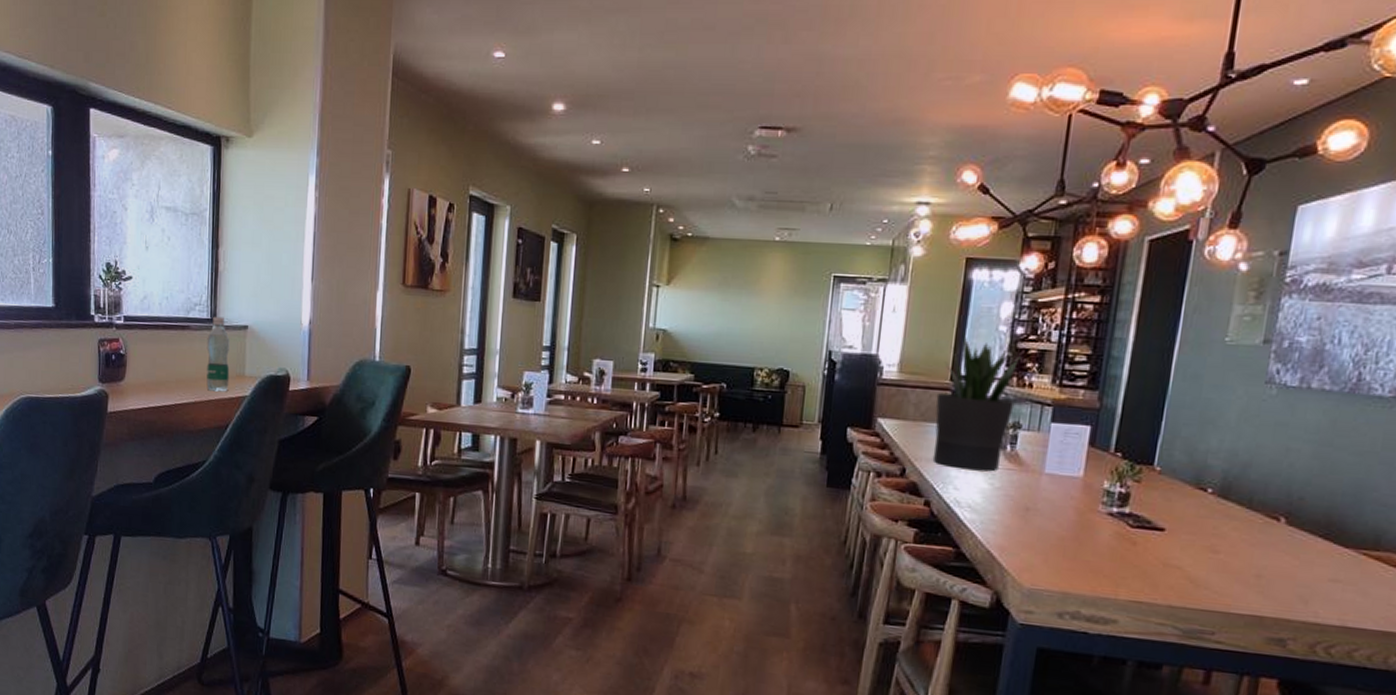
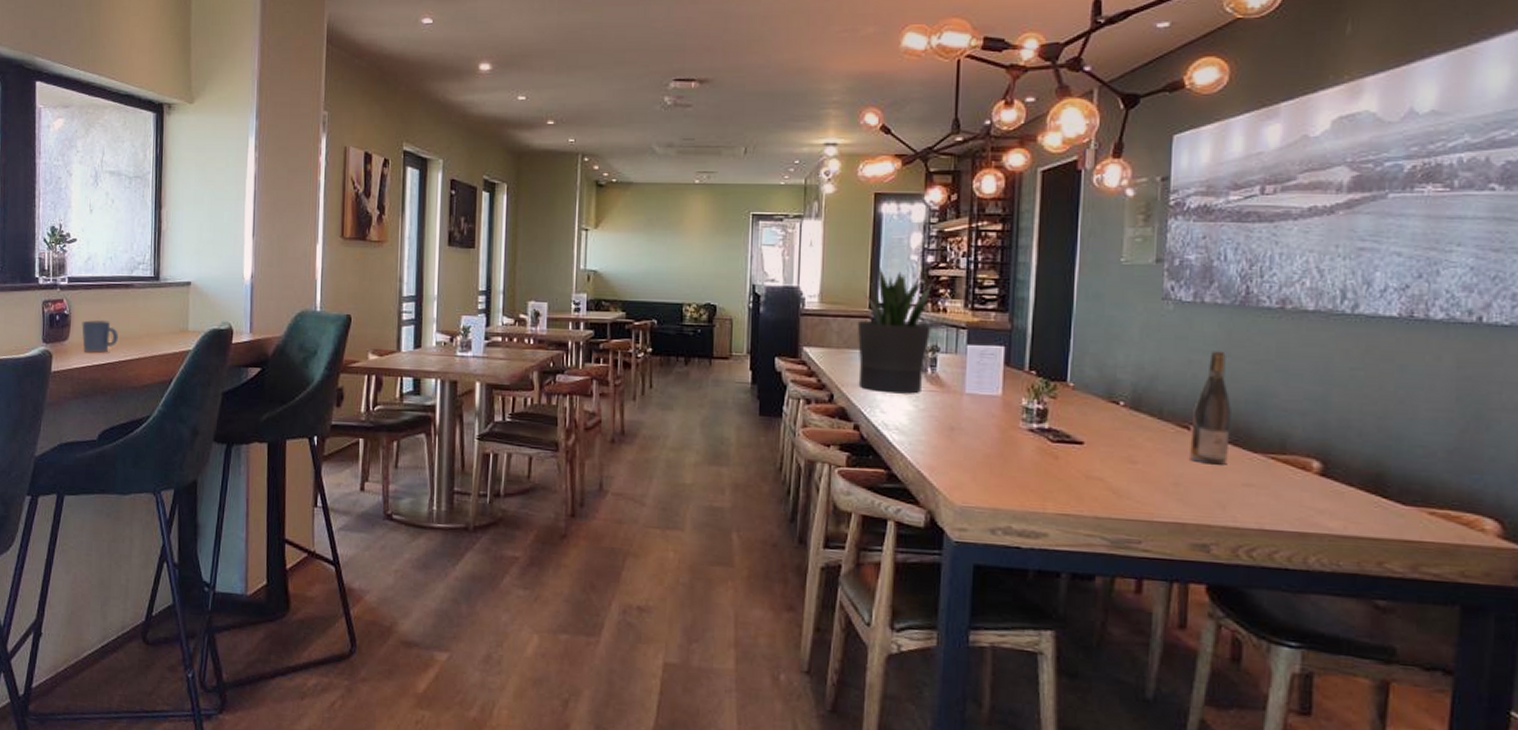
mug: none [138,361,174,396] -> present [82,319,118,354]
bottle: present [206,316,230,392] -> none [150,274,173,348]
wine bottle: none [1276,439,1328,559] -> present [1190,351,1231,465]

